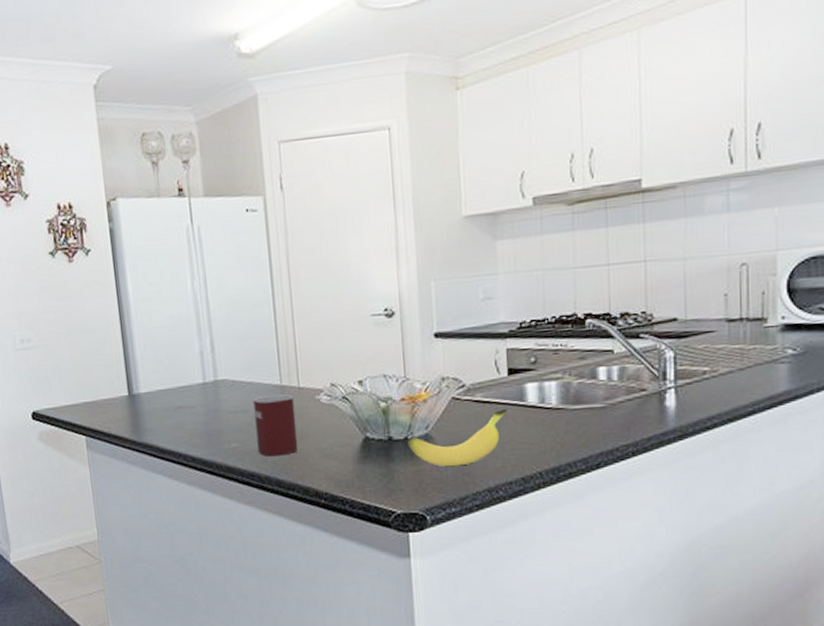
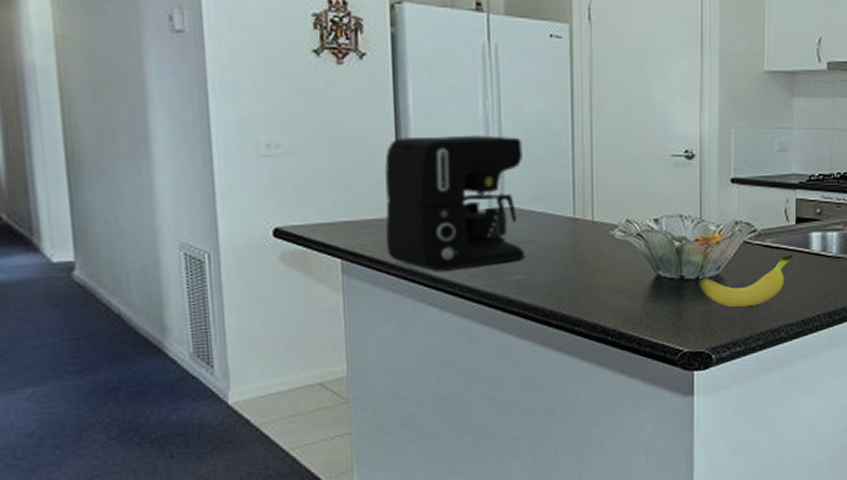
coffee maker: none [113,312,239,443] -> present [384,135,525,271]
mug: present [253,394,298,457] -> none [543,227,588,291]

